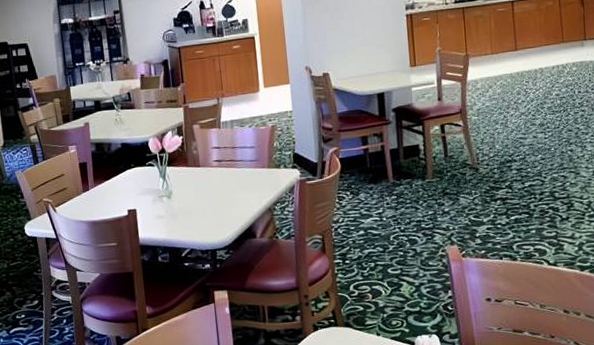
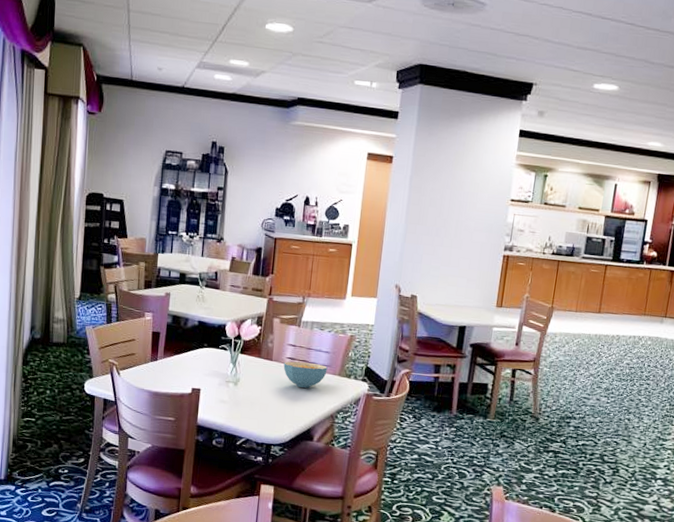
cereal bowl: none [212,160,256,187] -> present [283,361,328,388]

